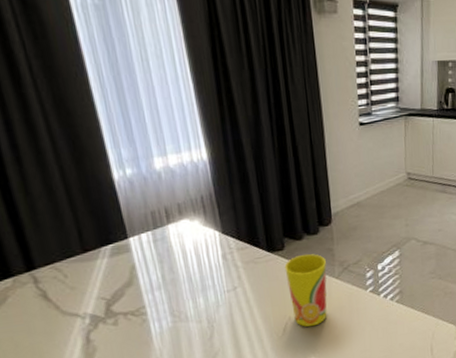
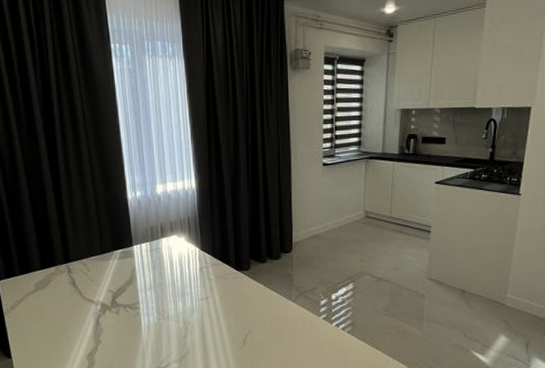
cup: present [284,254,327,327] -> none [249,277,285,343]

